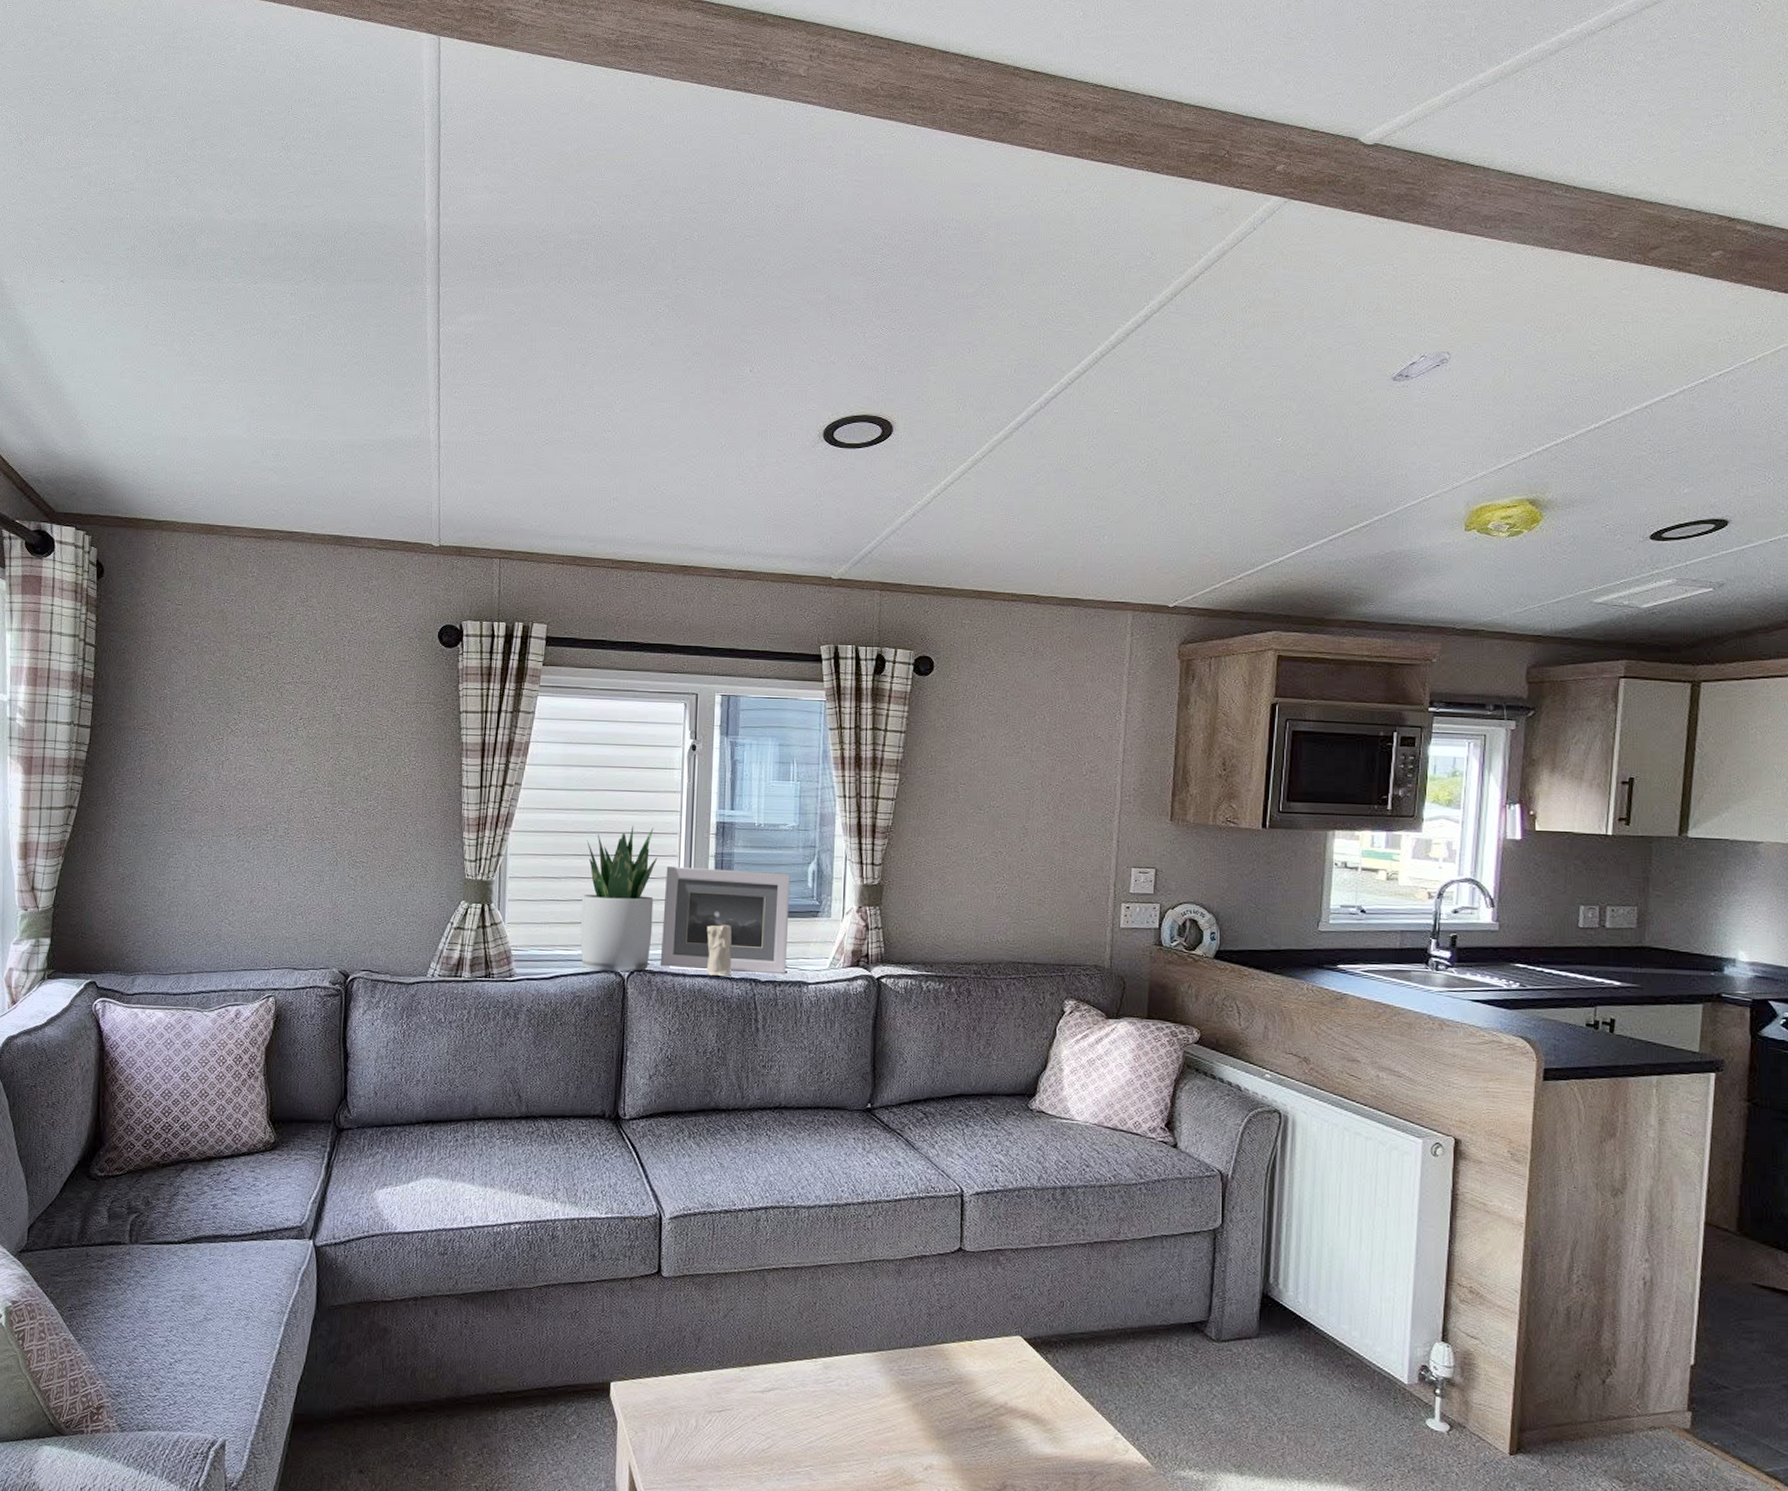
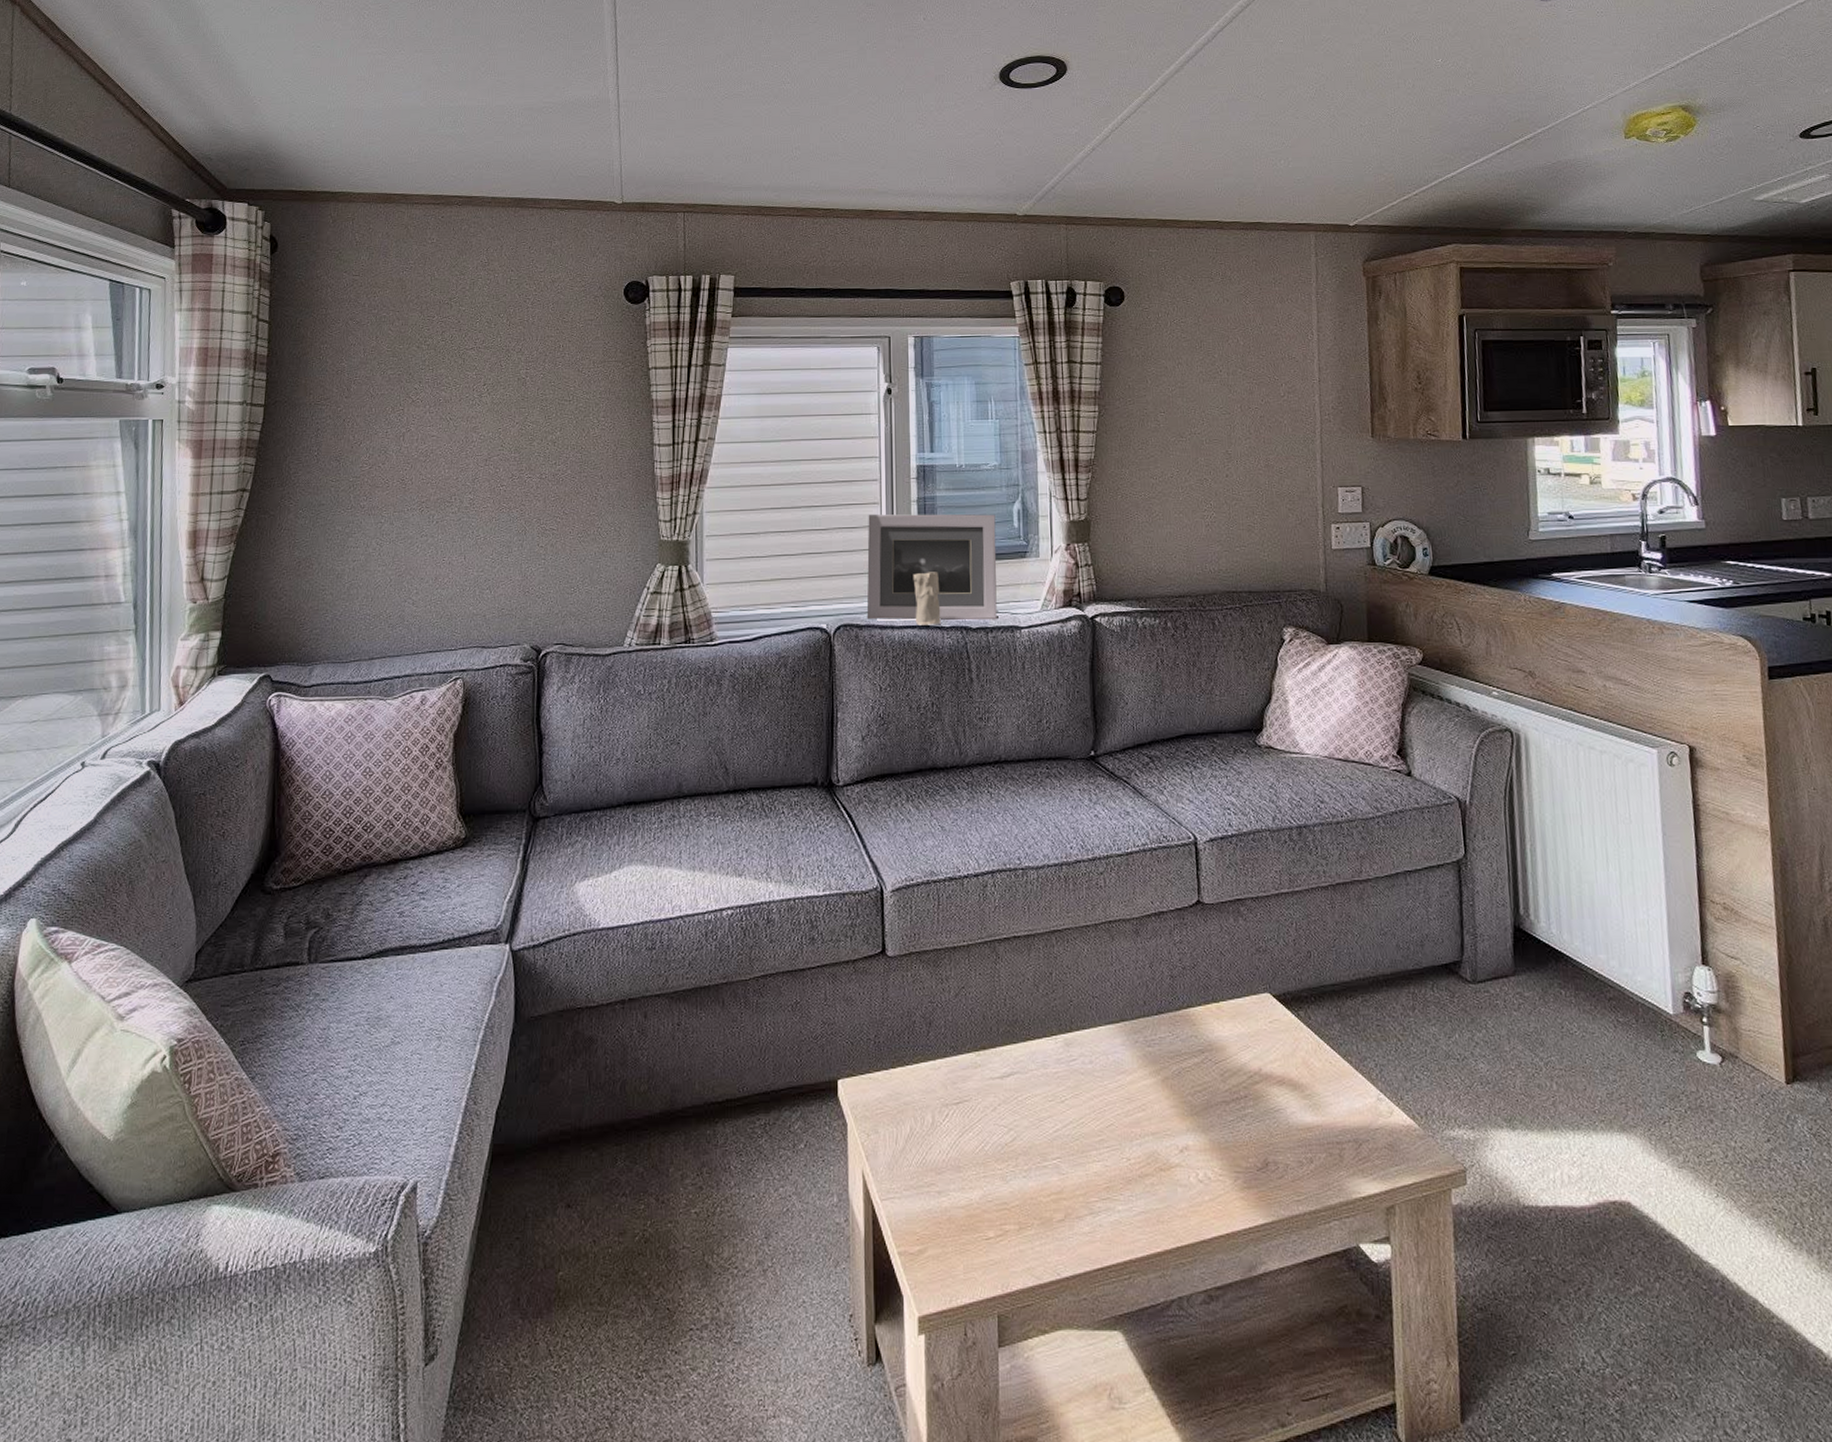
planter: present [580,825,658,972] -> none [782,474,859,629]

